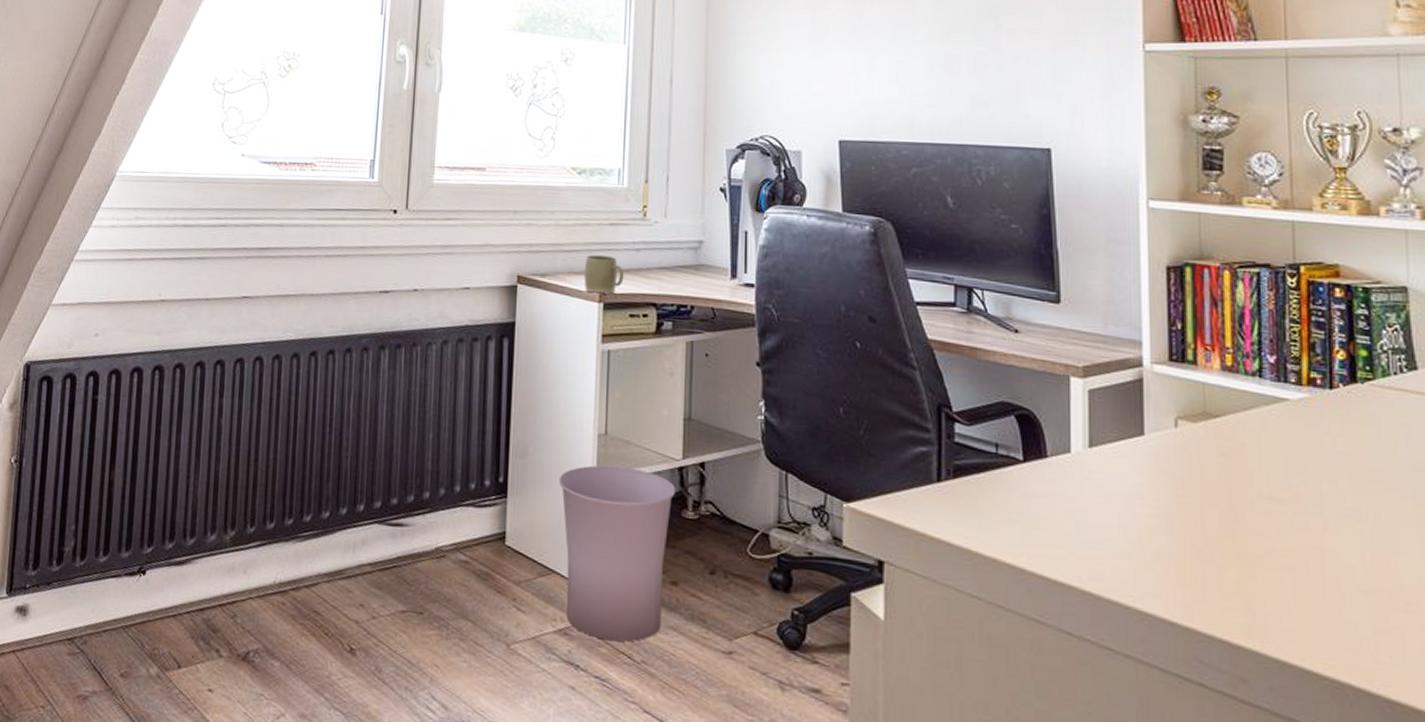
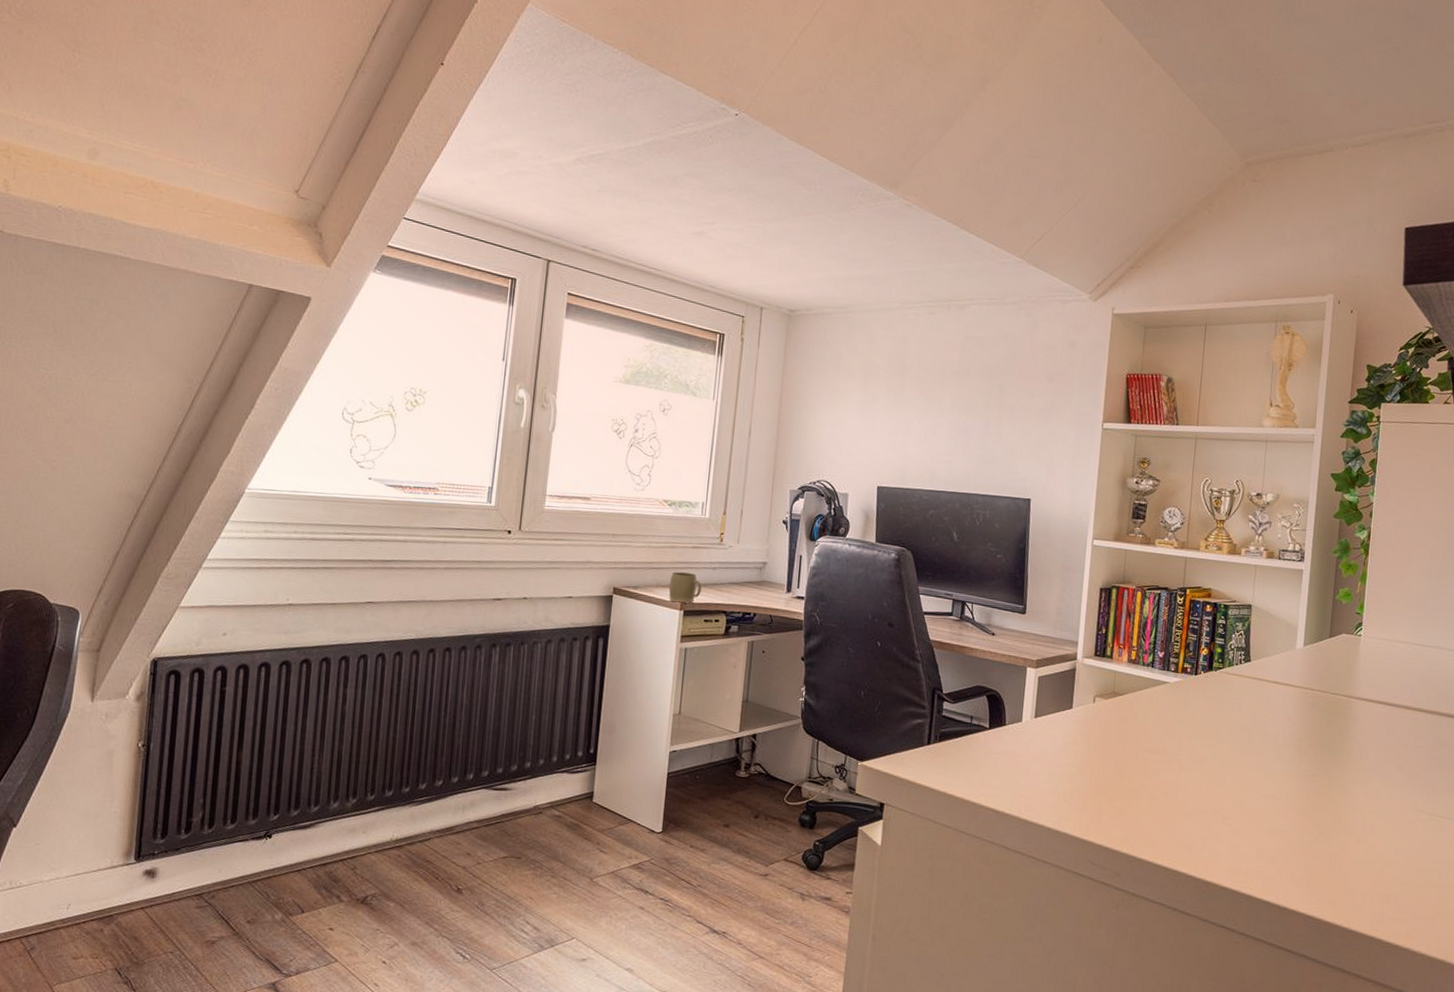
waste bin: present [558,465,676,642] -> none [639,738,732,872]

